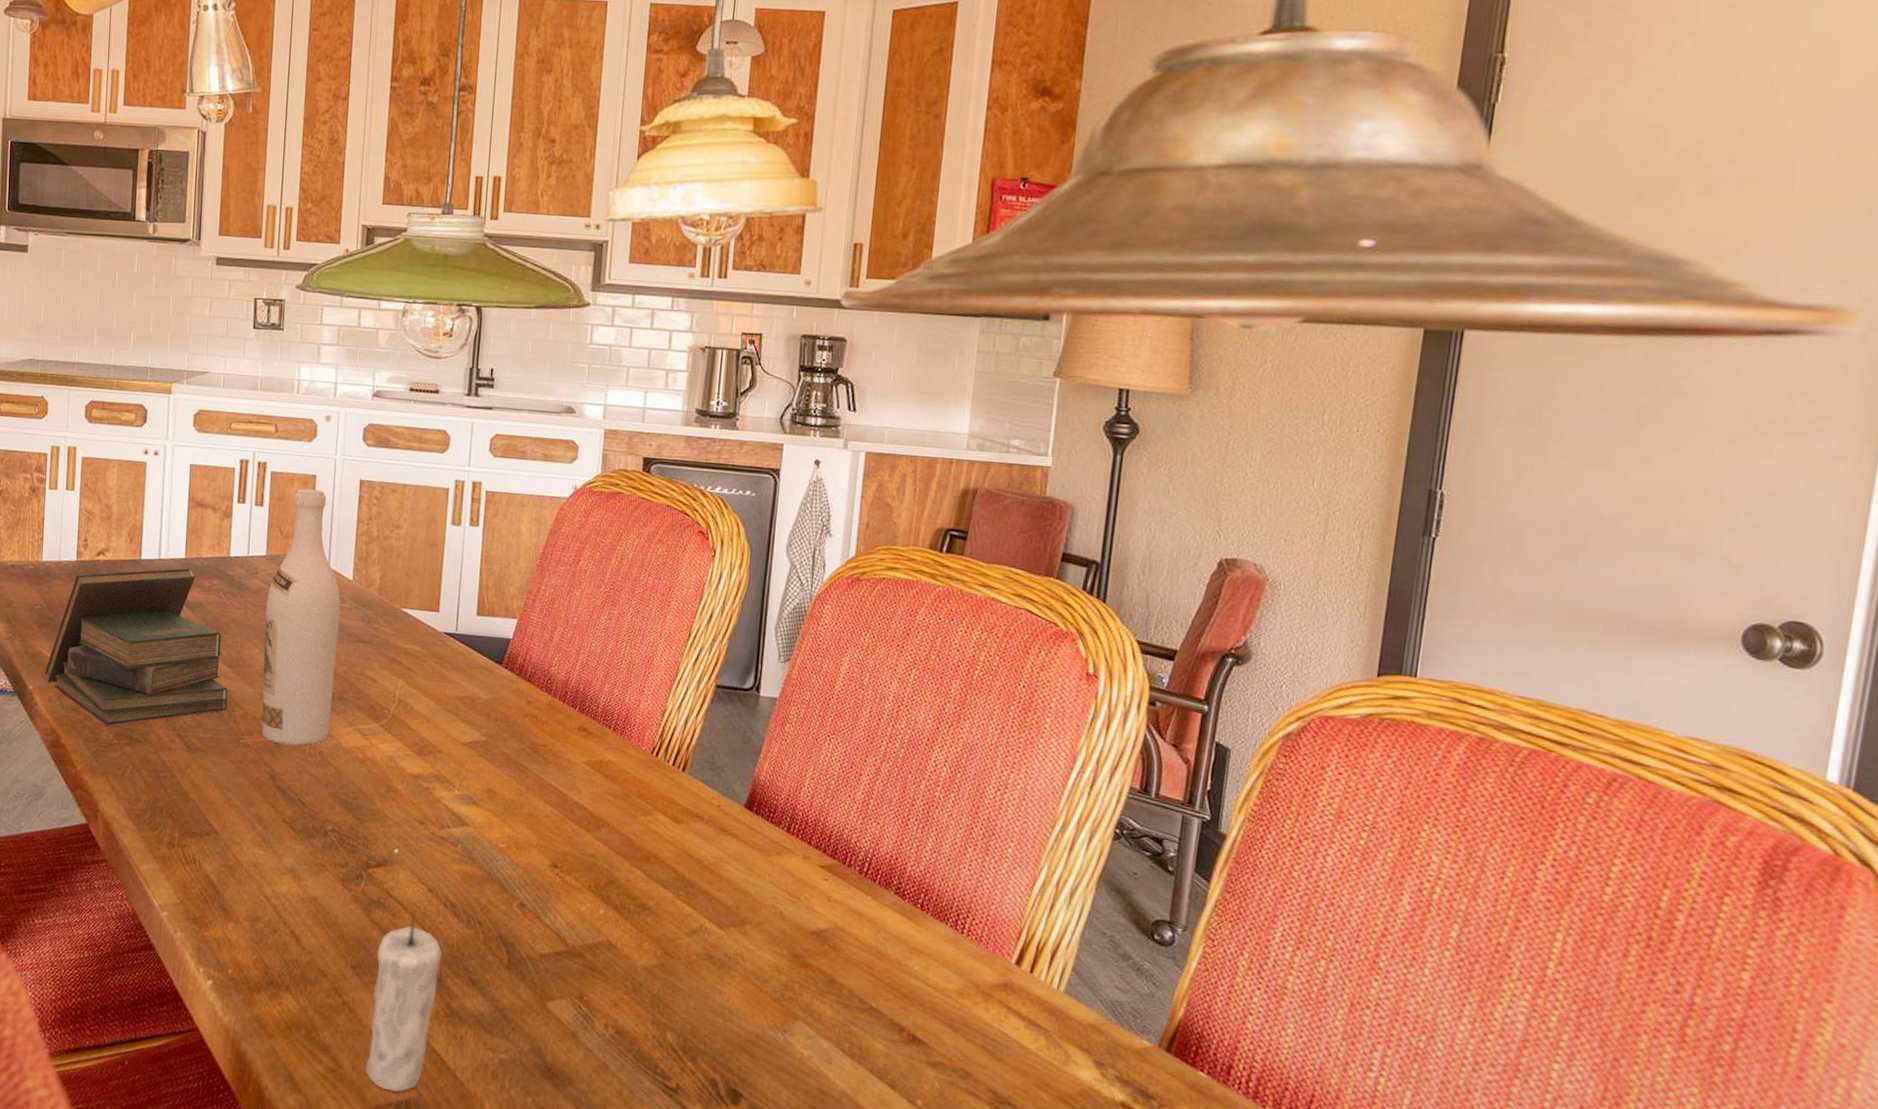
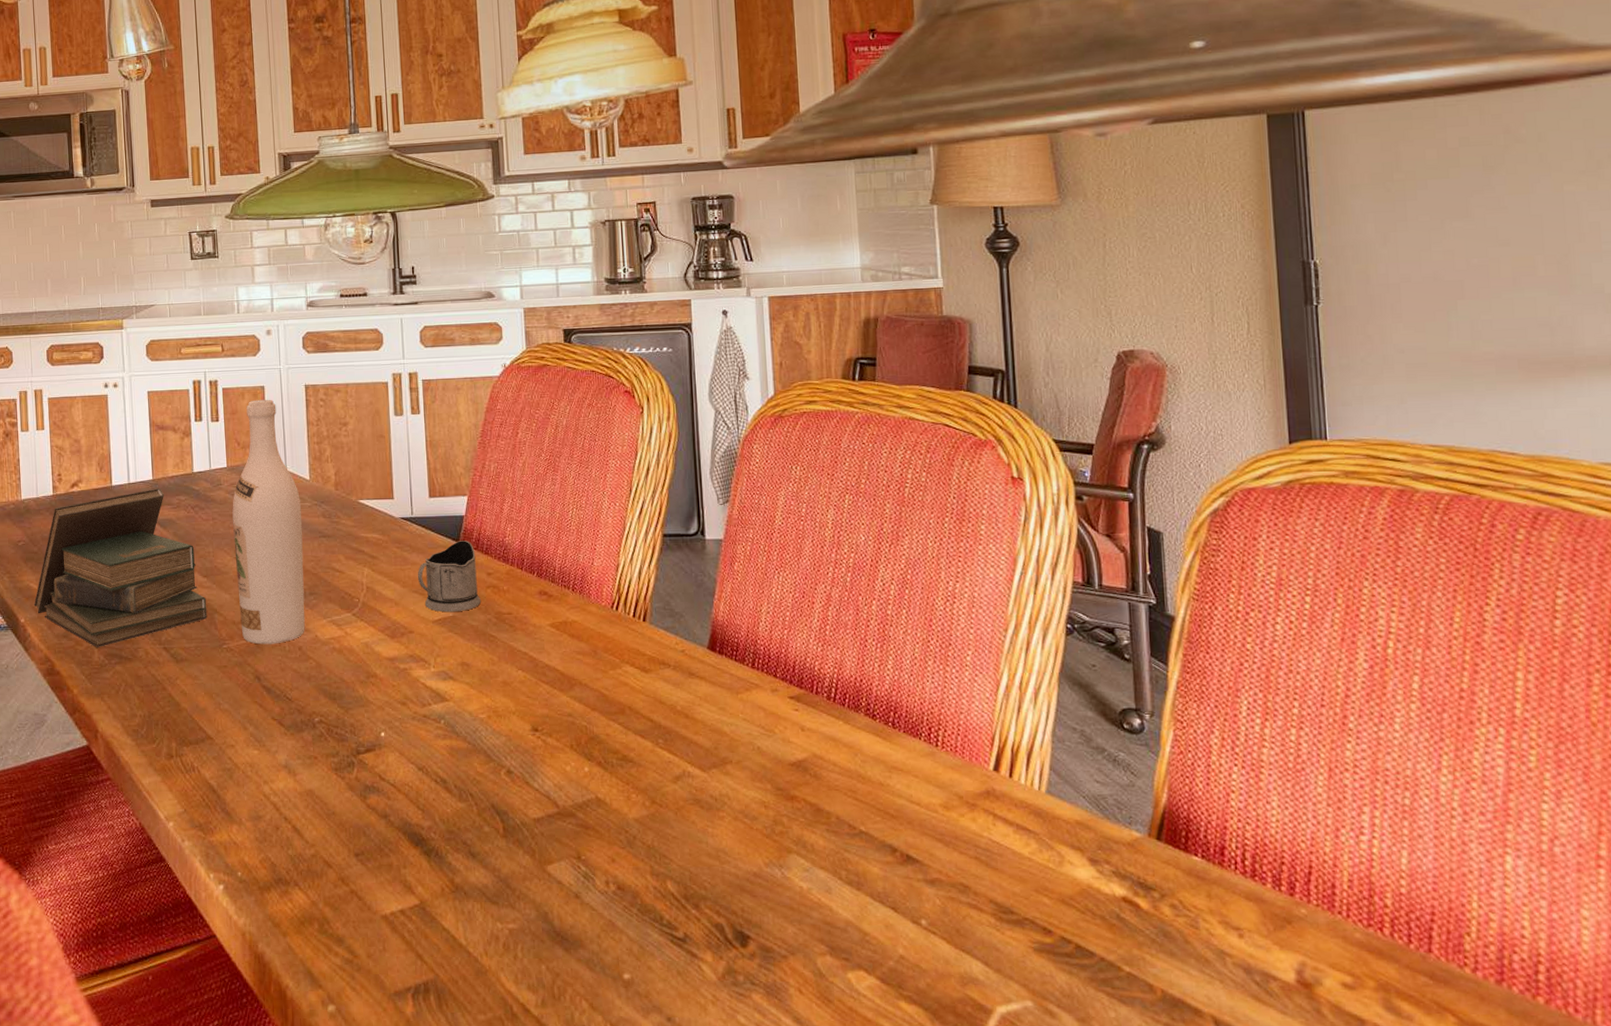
candle: present [364,906,442,1093] -> none [376,787,440,976]
tea glass holder: none [453,664,518,737] -> present [417,540,480,613]

